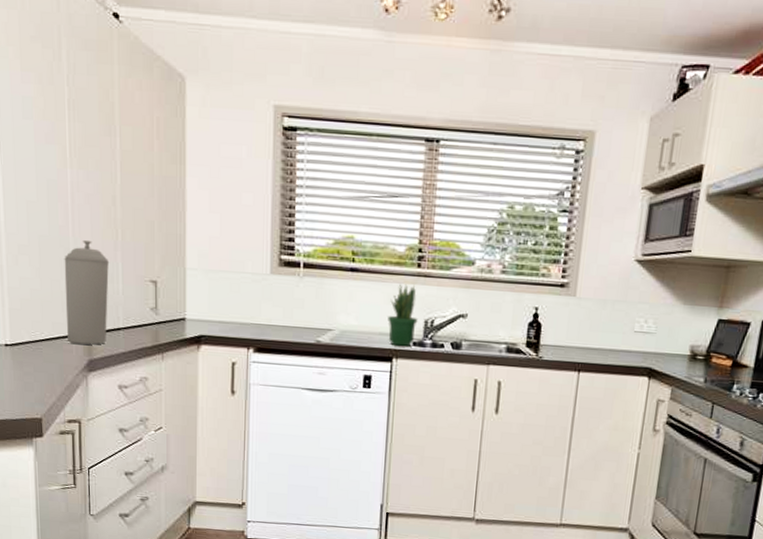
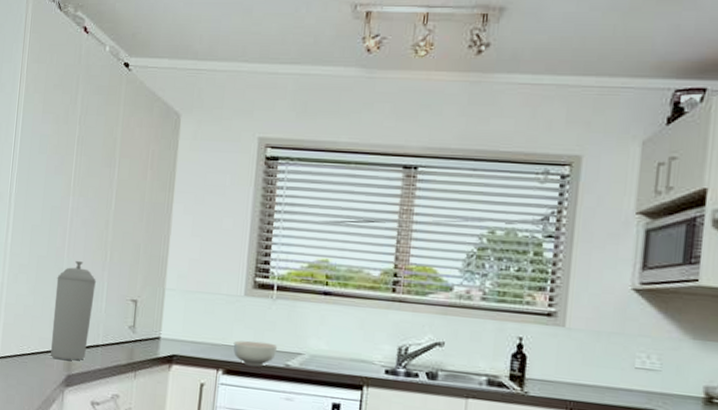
bowl: none [262,318,308,344] -> present [233,340,278,367]
planter: present [388,284,418,346] -> none [359,308,391,374]

